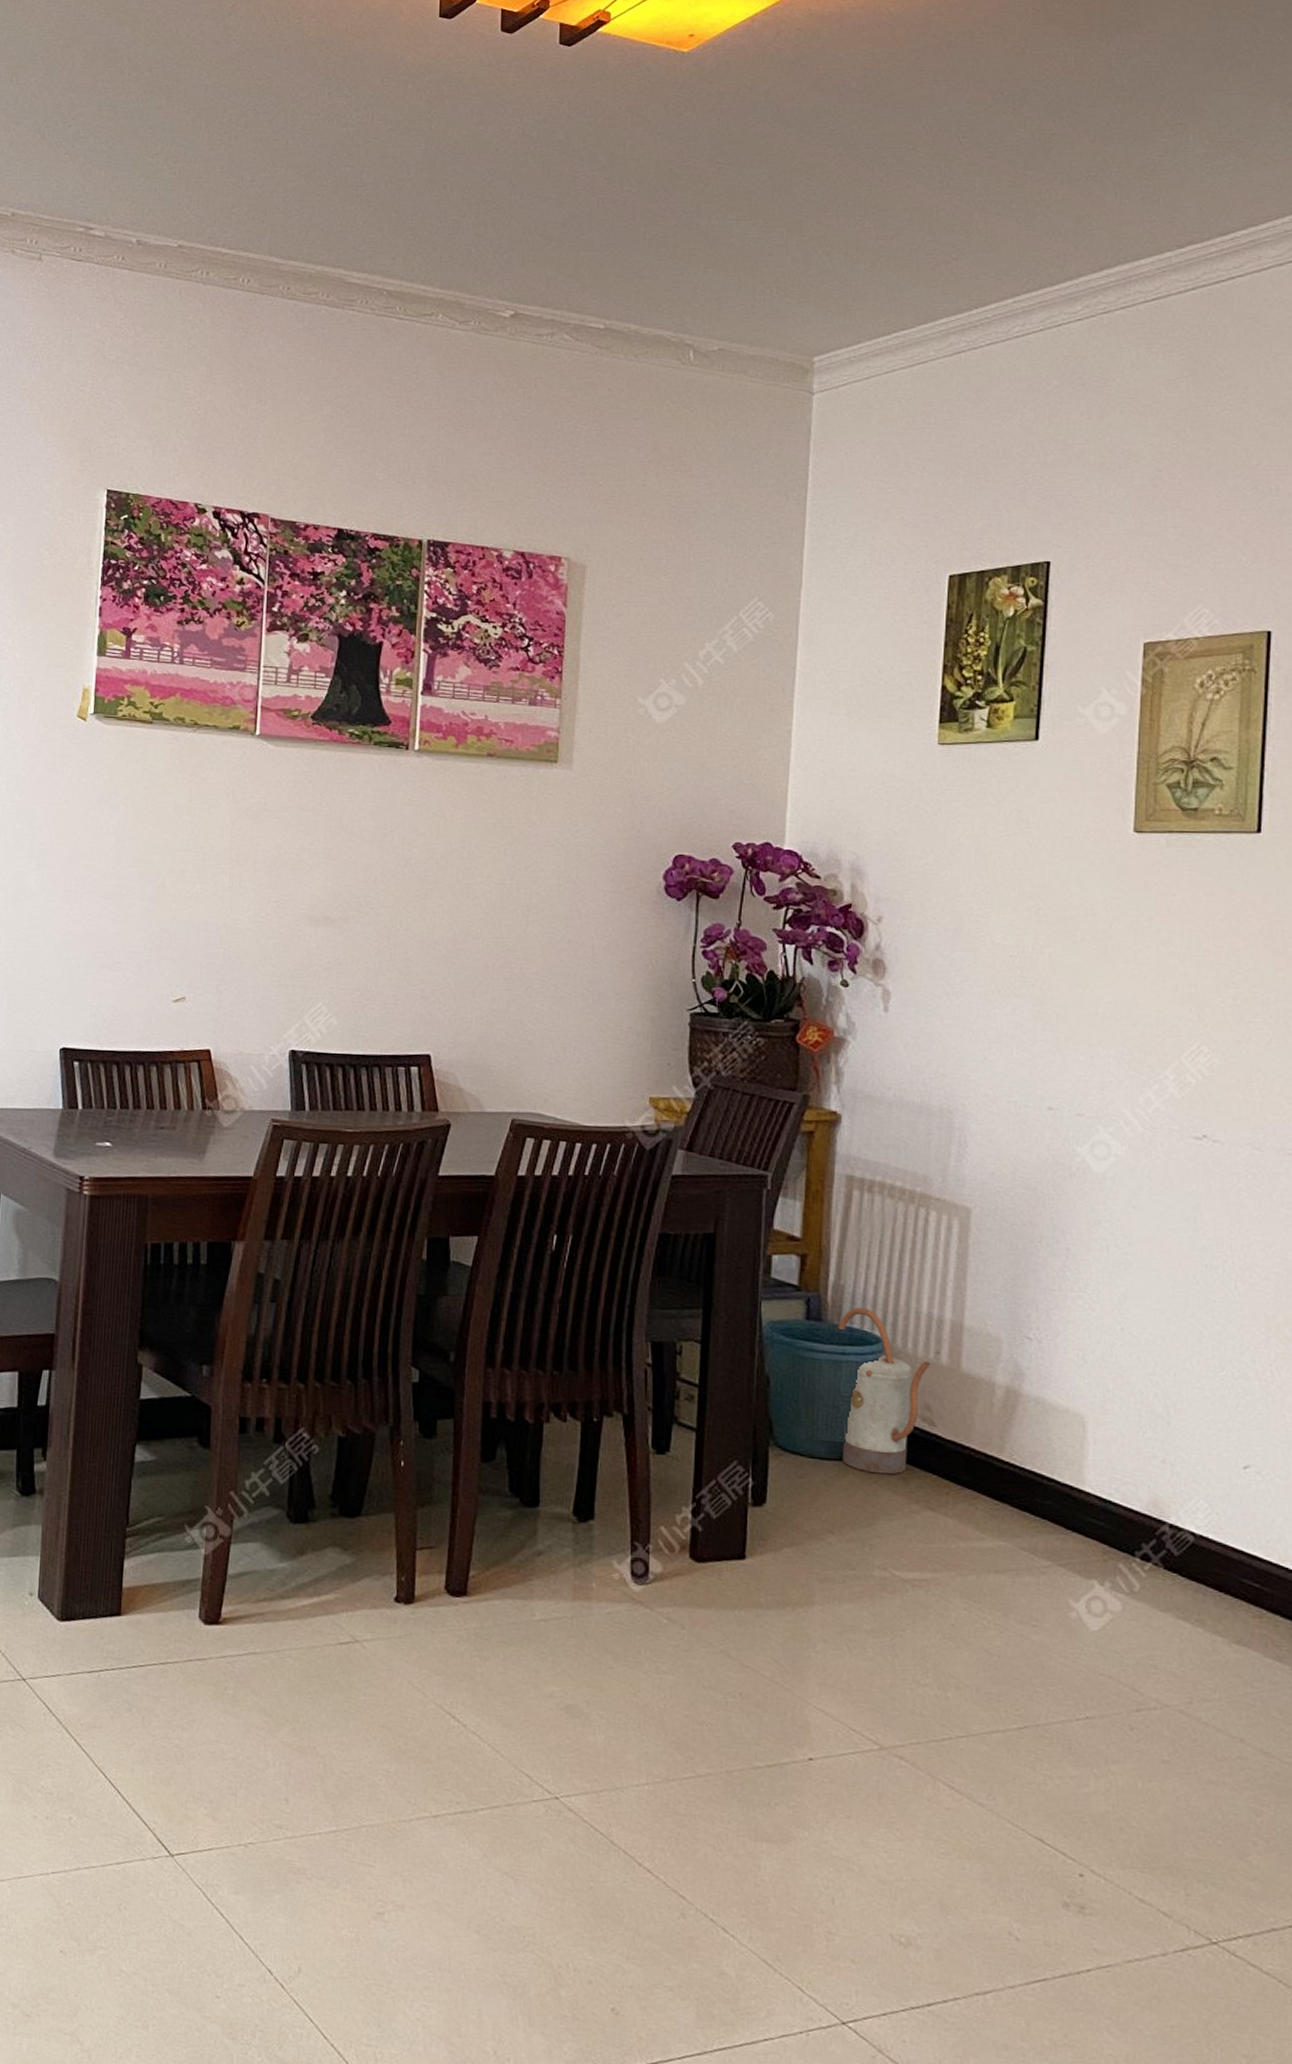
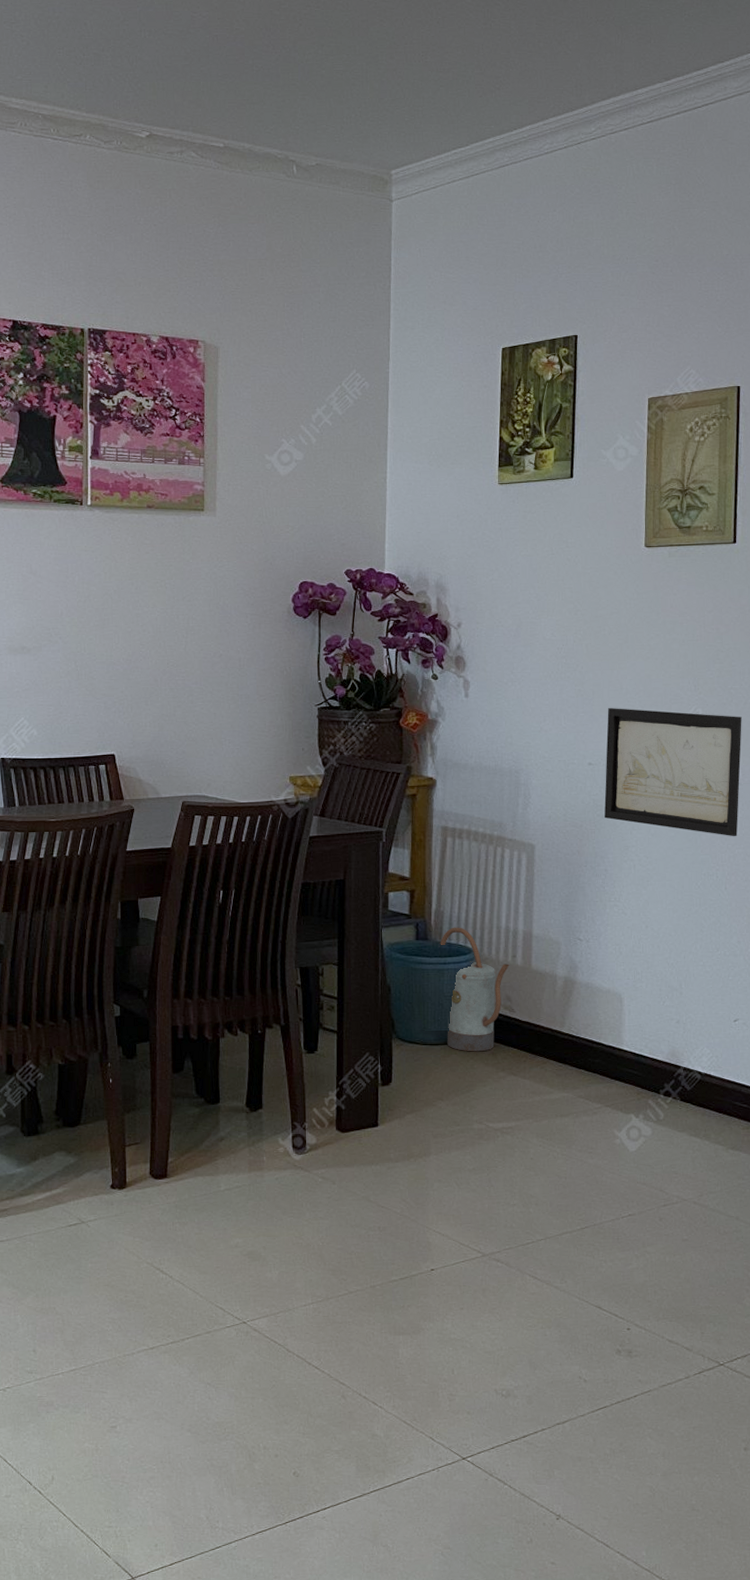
wall art: none [1067,1037,1264,1220] -> present [604,708,742,837]

